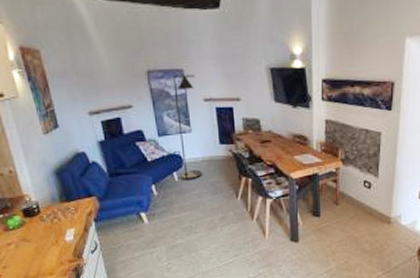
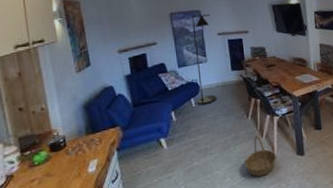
basket: none [233,218,268,260] -> present [245,136,277,177]

